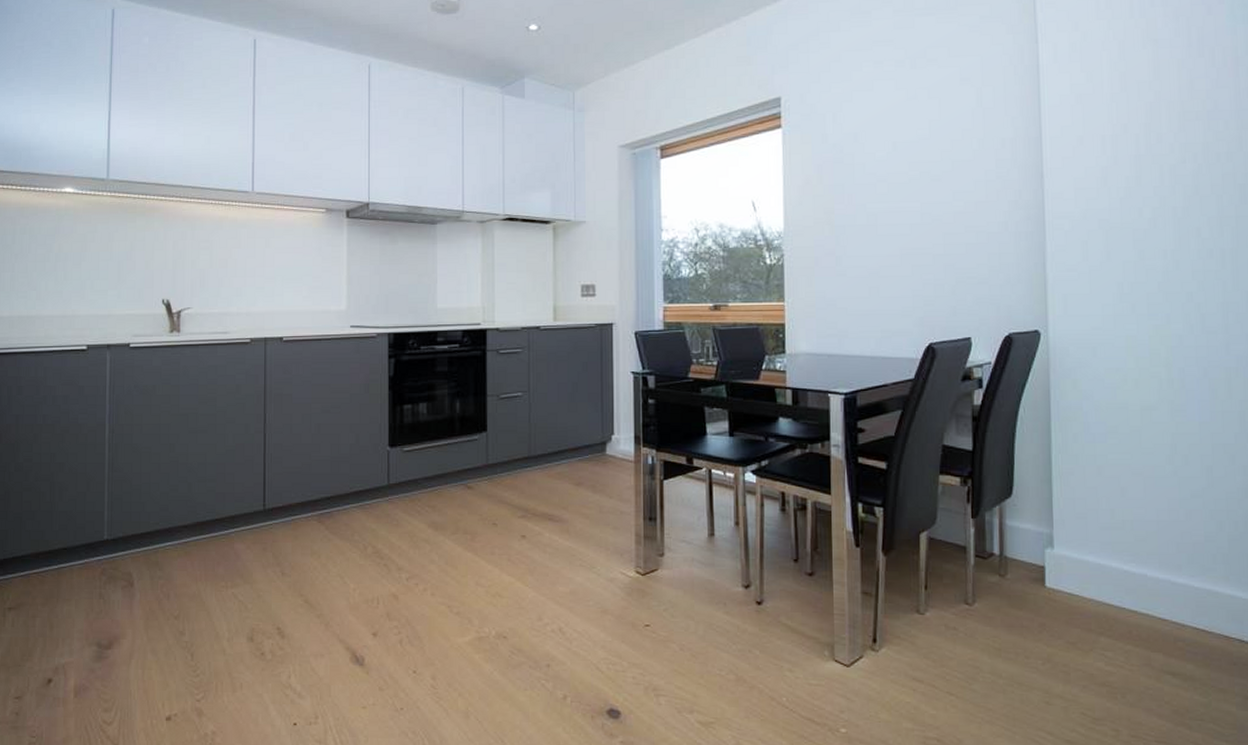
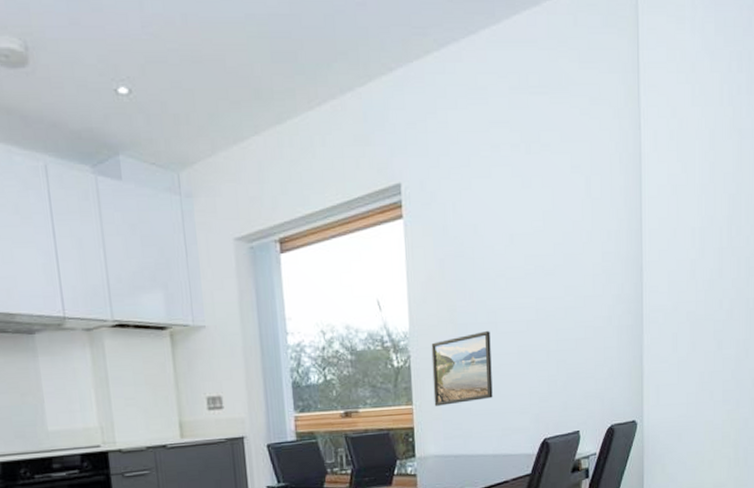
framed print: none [806,233,872,304] -> present [431,331,493,406]

